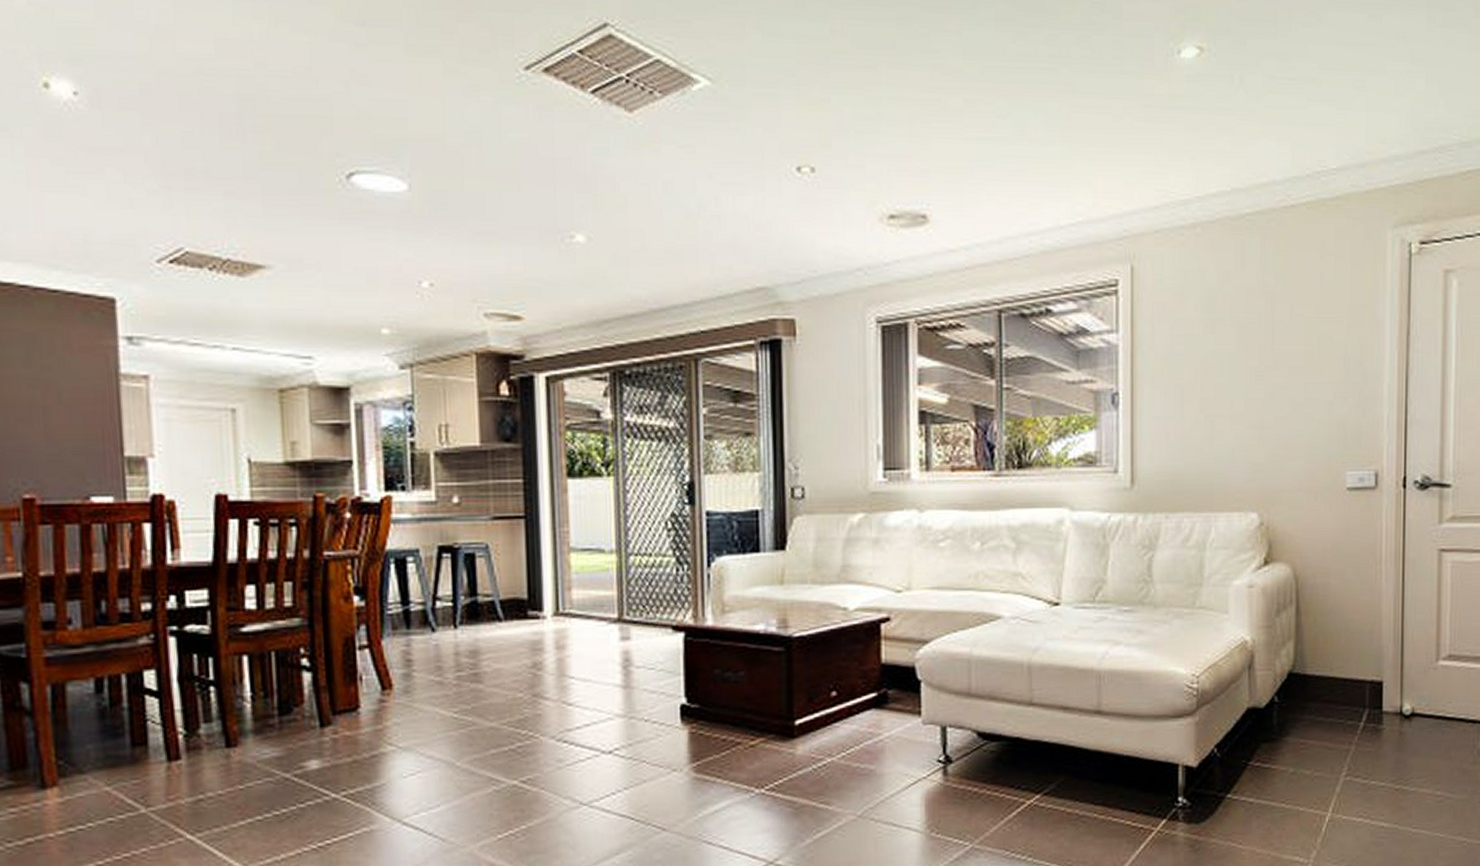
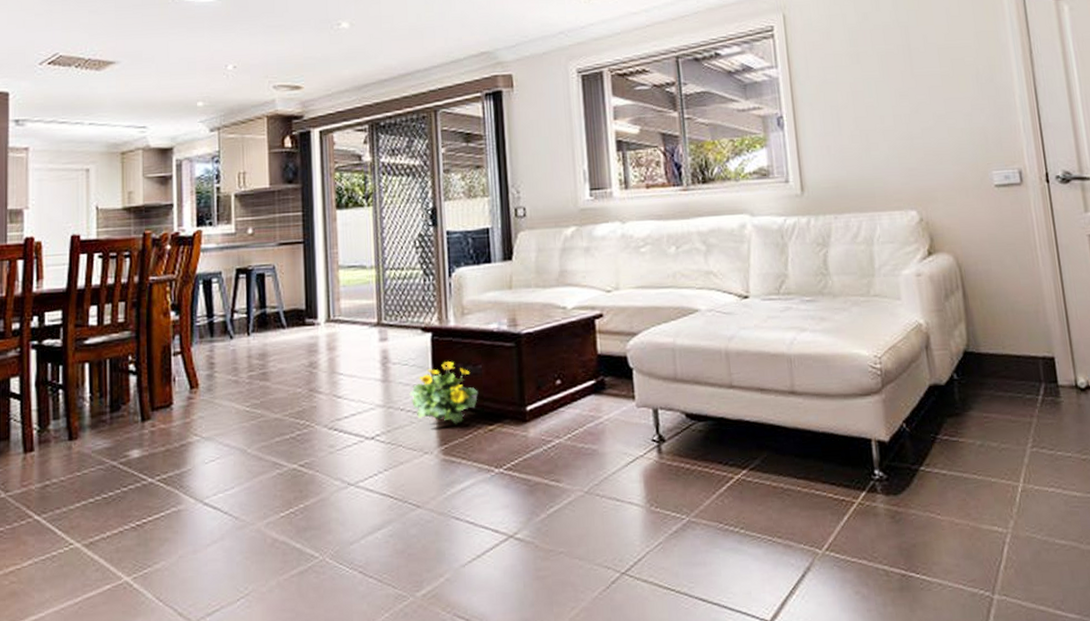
flowering plant: none [655,665,739,739] -> present [409,360,479,424]

